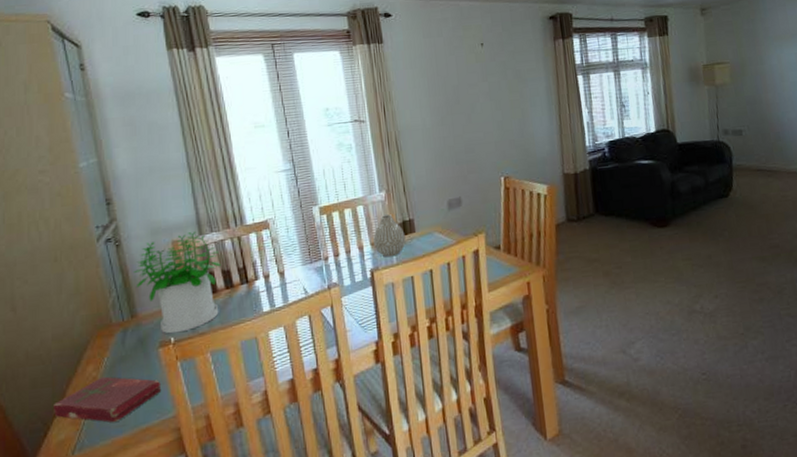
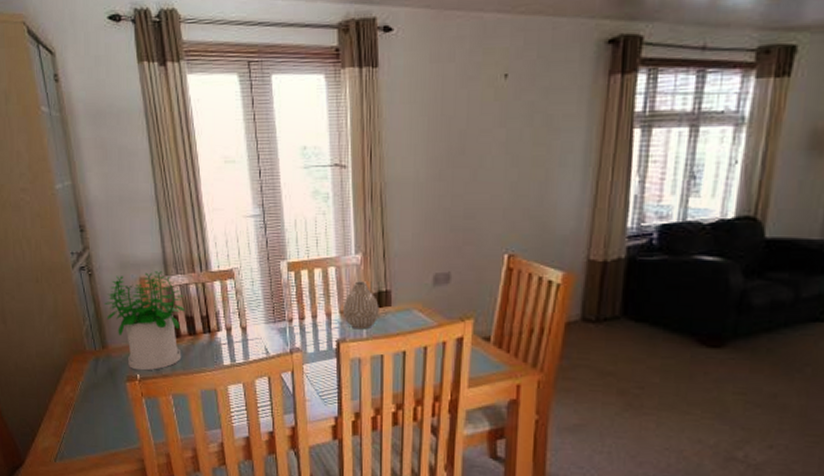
book: present [54,376,162,423] -> none [39,398,128,442]

